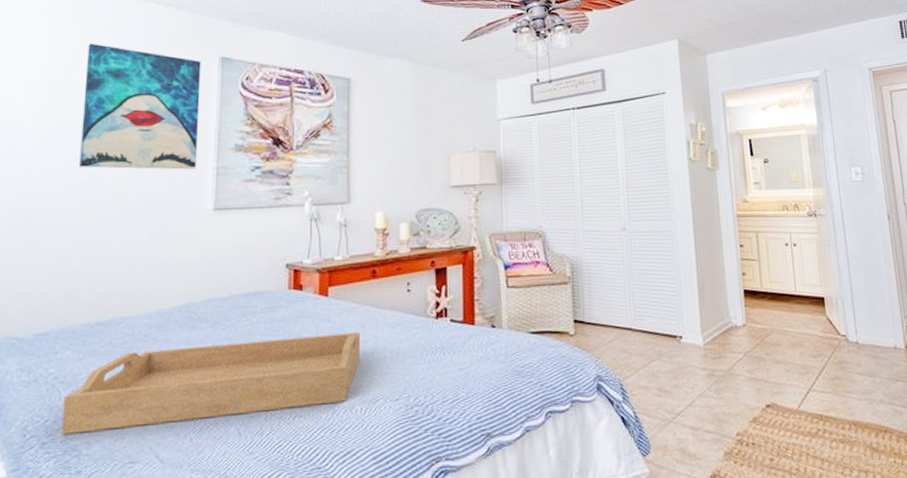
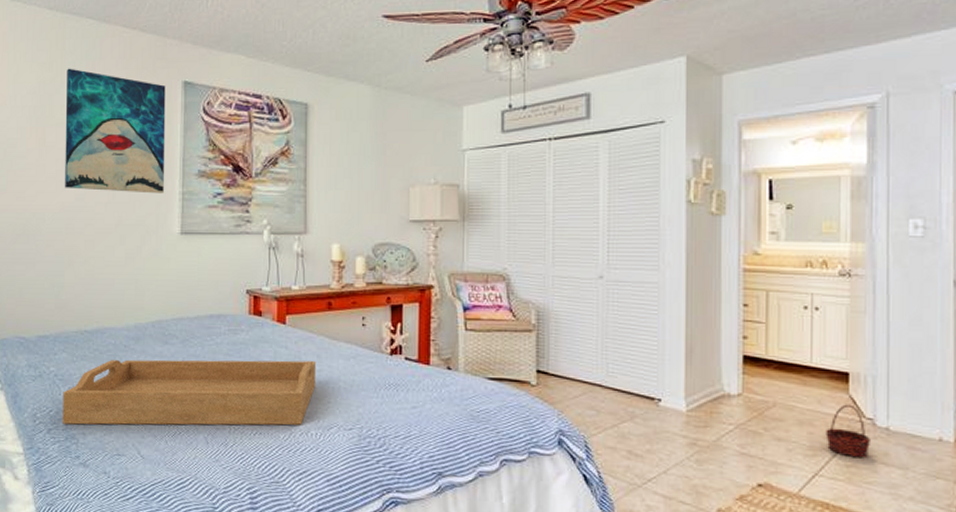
basket: none [812,324,847,371] -> present [825,404,870,458]

